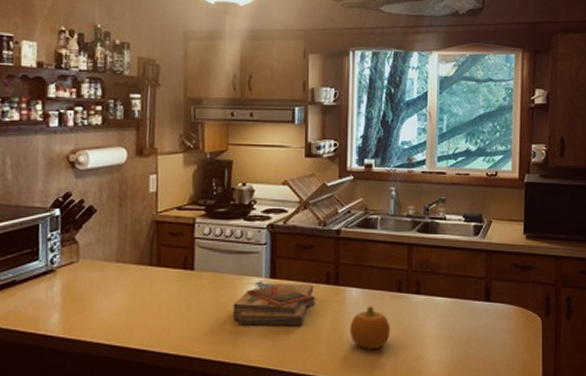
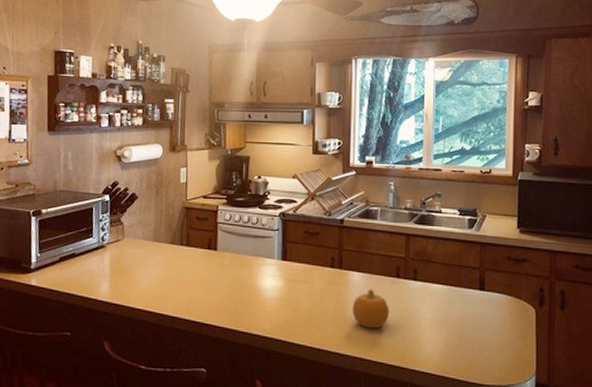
clipboard: present [232,281,315,325] -> none [249,262,321,303]

